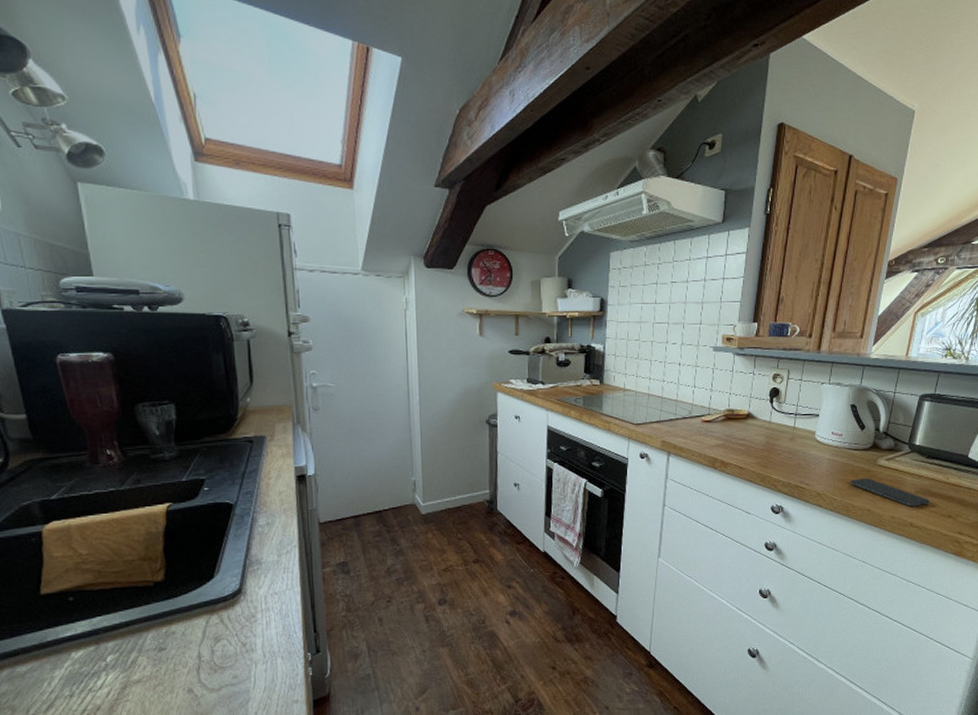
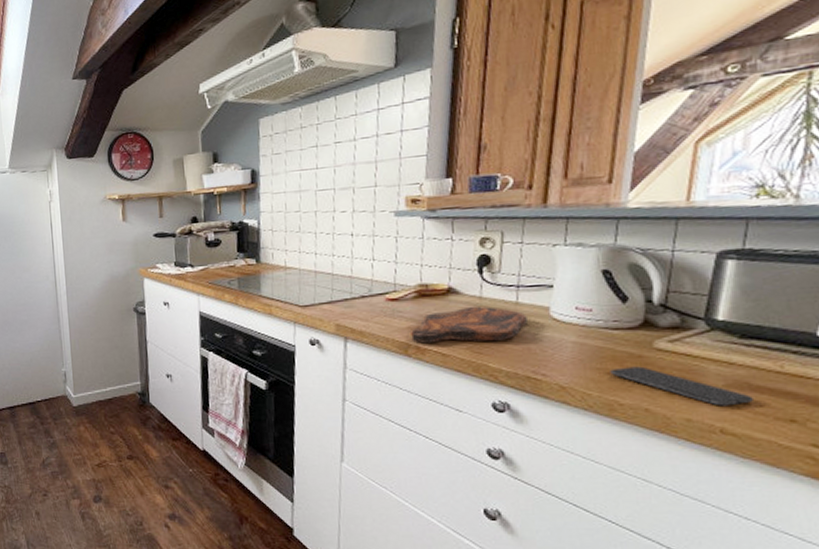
cutting board: none [717,429,800,459] -> present [409,306,527,344]

